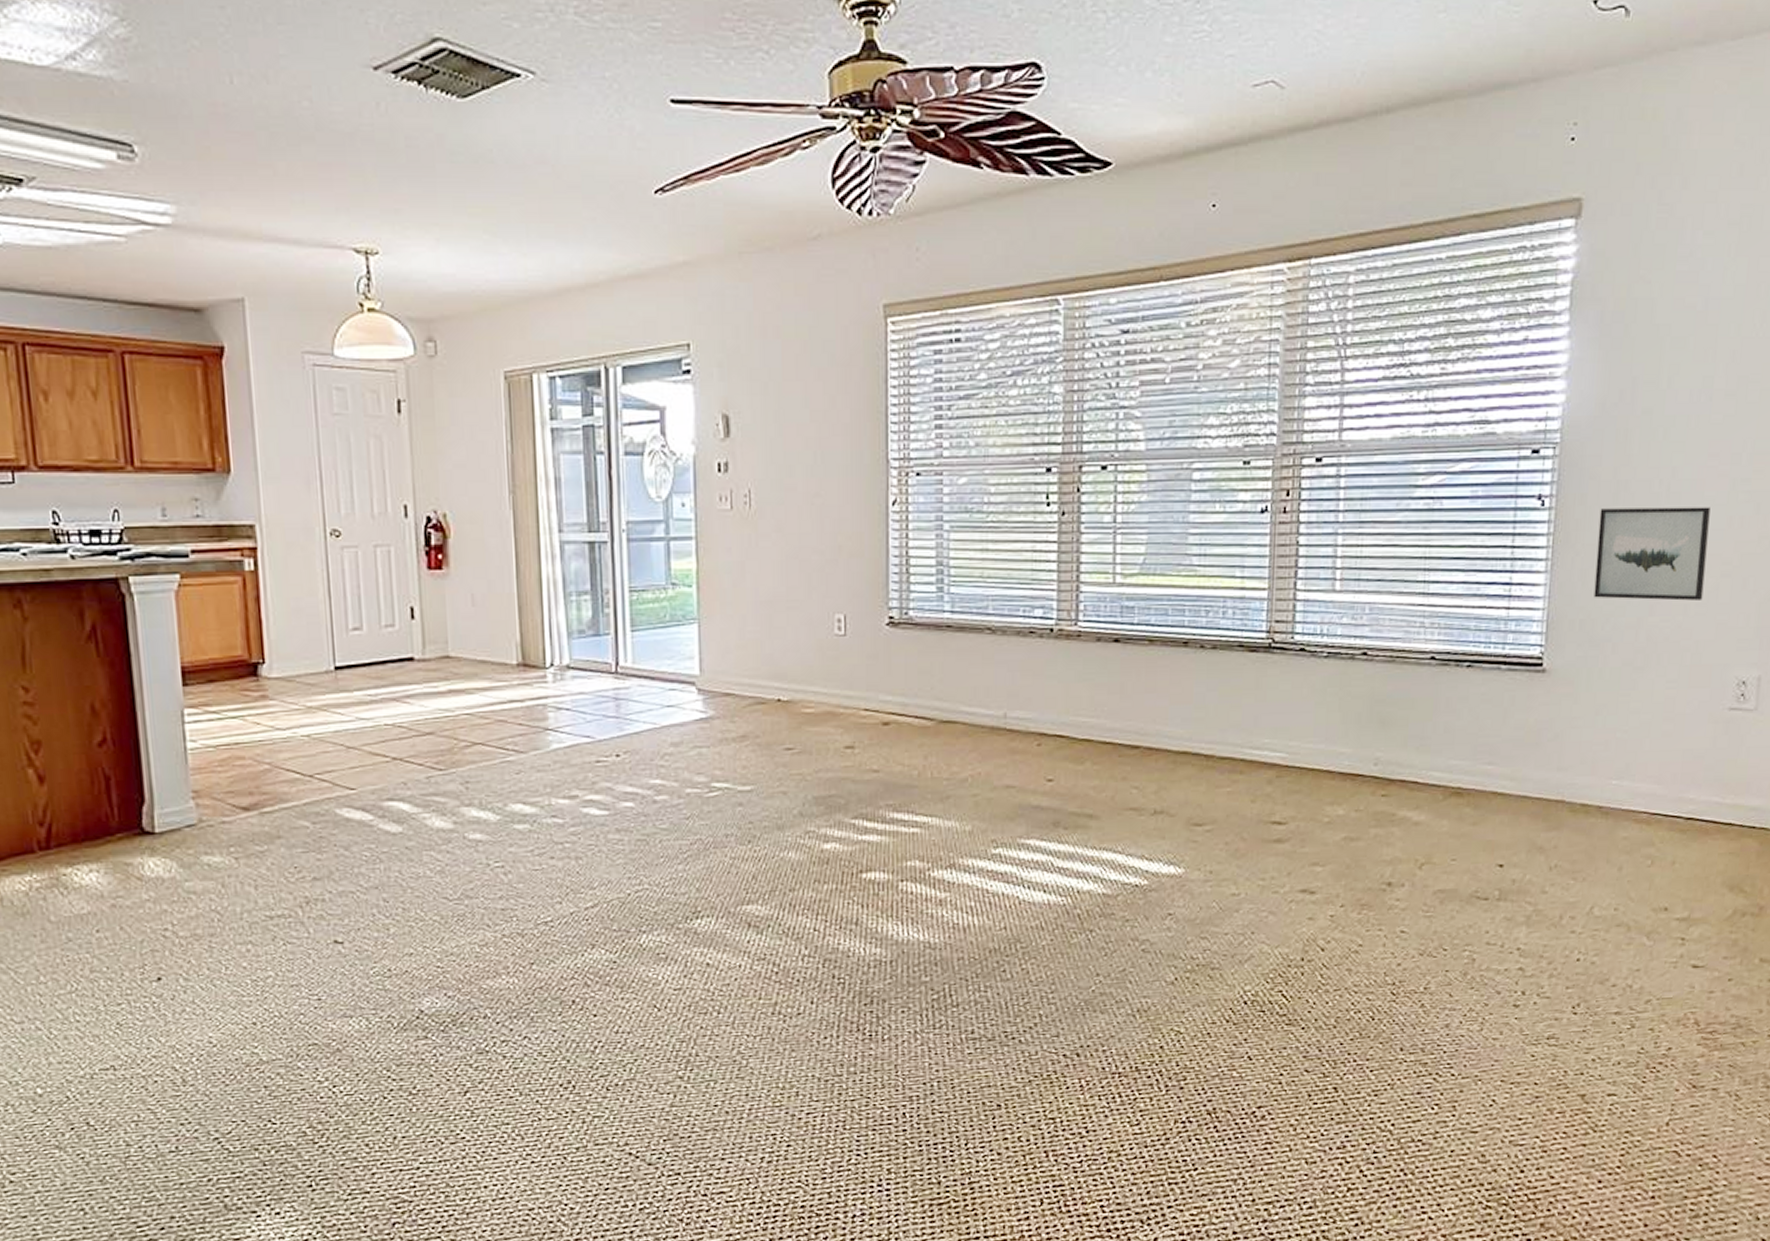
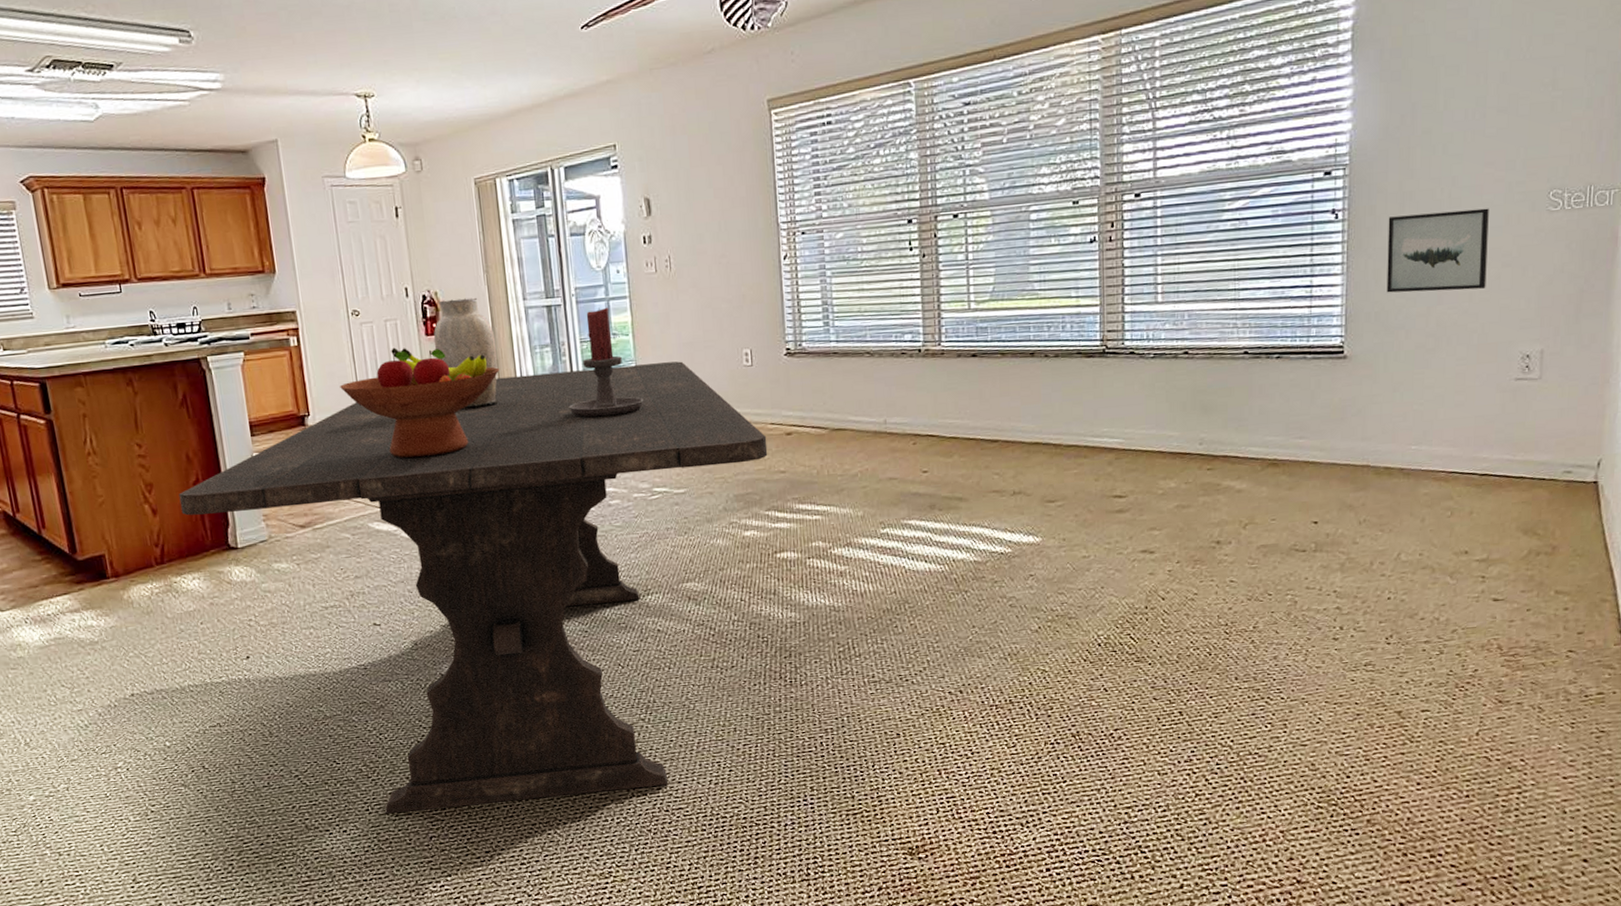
dining table: none [77,624,859,1191] -> present [178,361,768,814]
fruit bowl: none [308,582,522,727] -> present [340,347,499,458]
vase: none [437,524,521,666] -> present [433,297,498,408]
candle holder: none [609,548,707,688] -> present [568,307,644,418]

